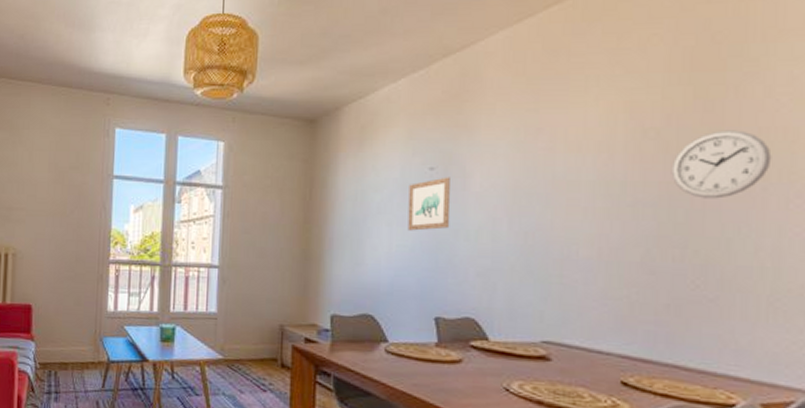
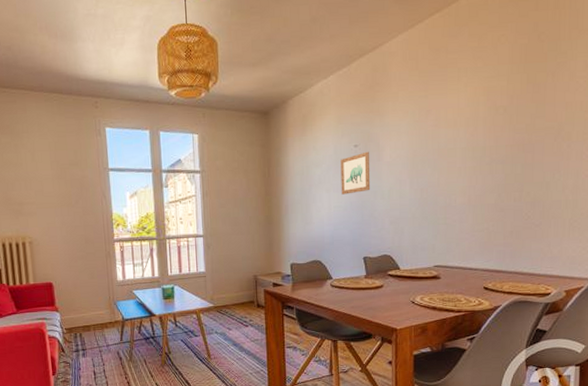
wall clock: present [671,130,772,199] -> none [513,105,573,156]

